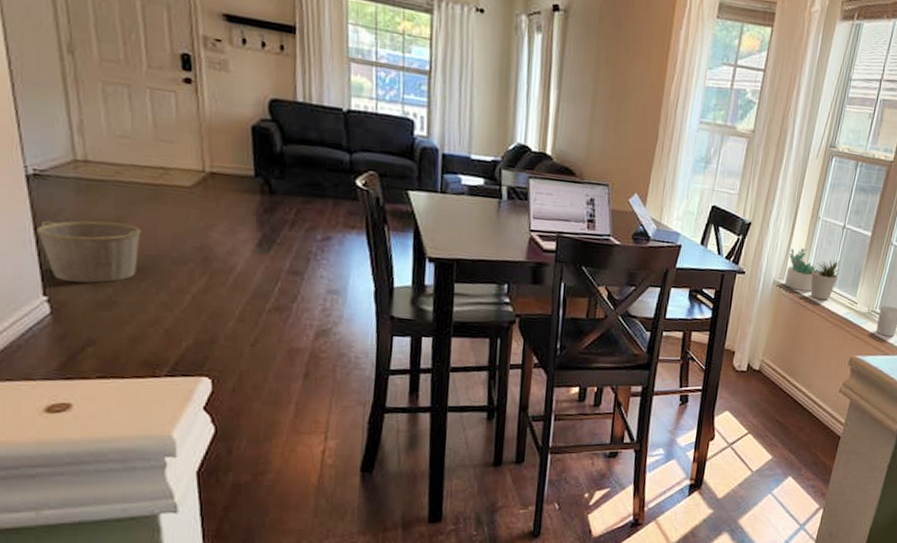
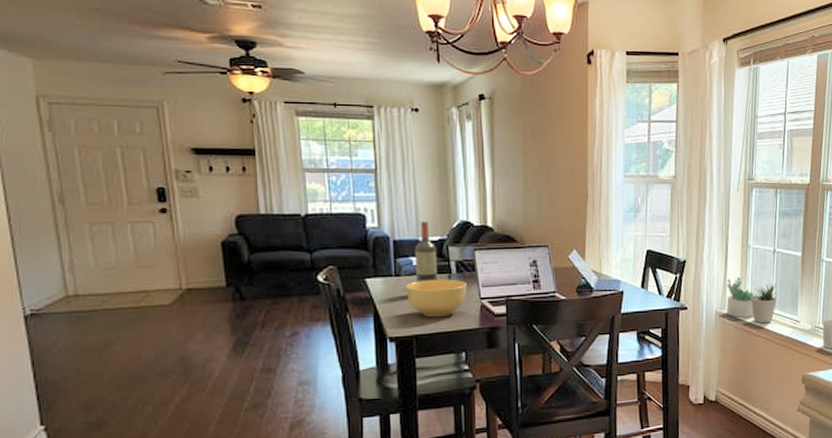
basket: present [36,220,141,284] -> none [34,347,127,409]
bowl: none [451,201,517,244] -> present [406,279,467,318]
wine bottle: none [462,137,489,204] -> present [415,221,438,282]

